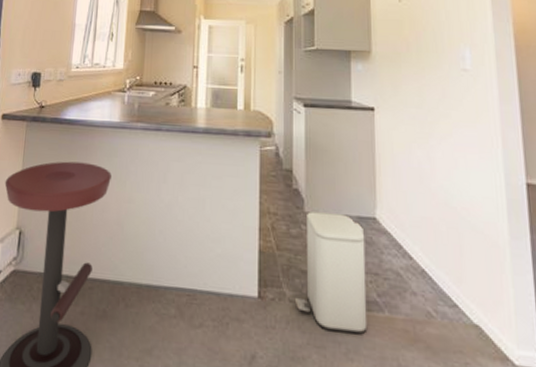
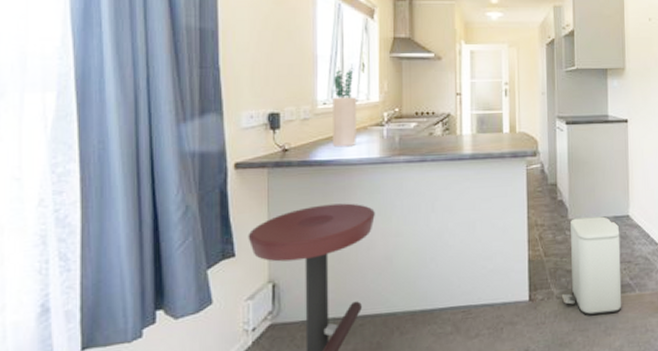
vase: none [81,33,105,109] -> present [332,64,357,148]

